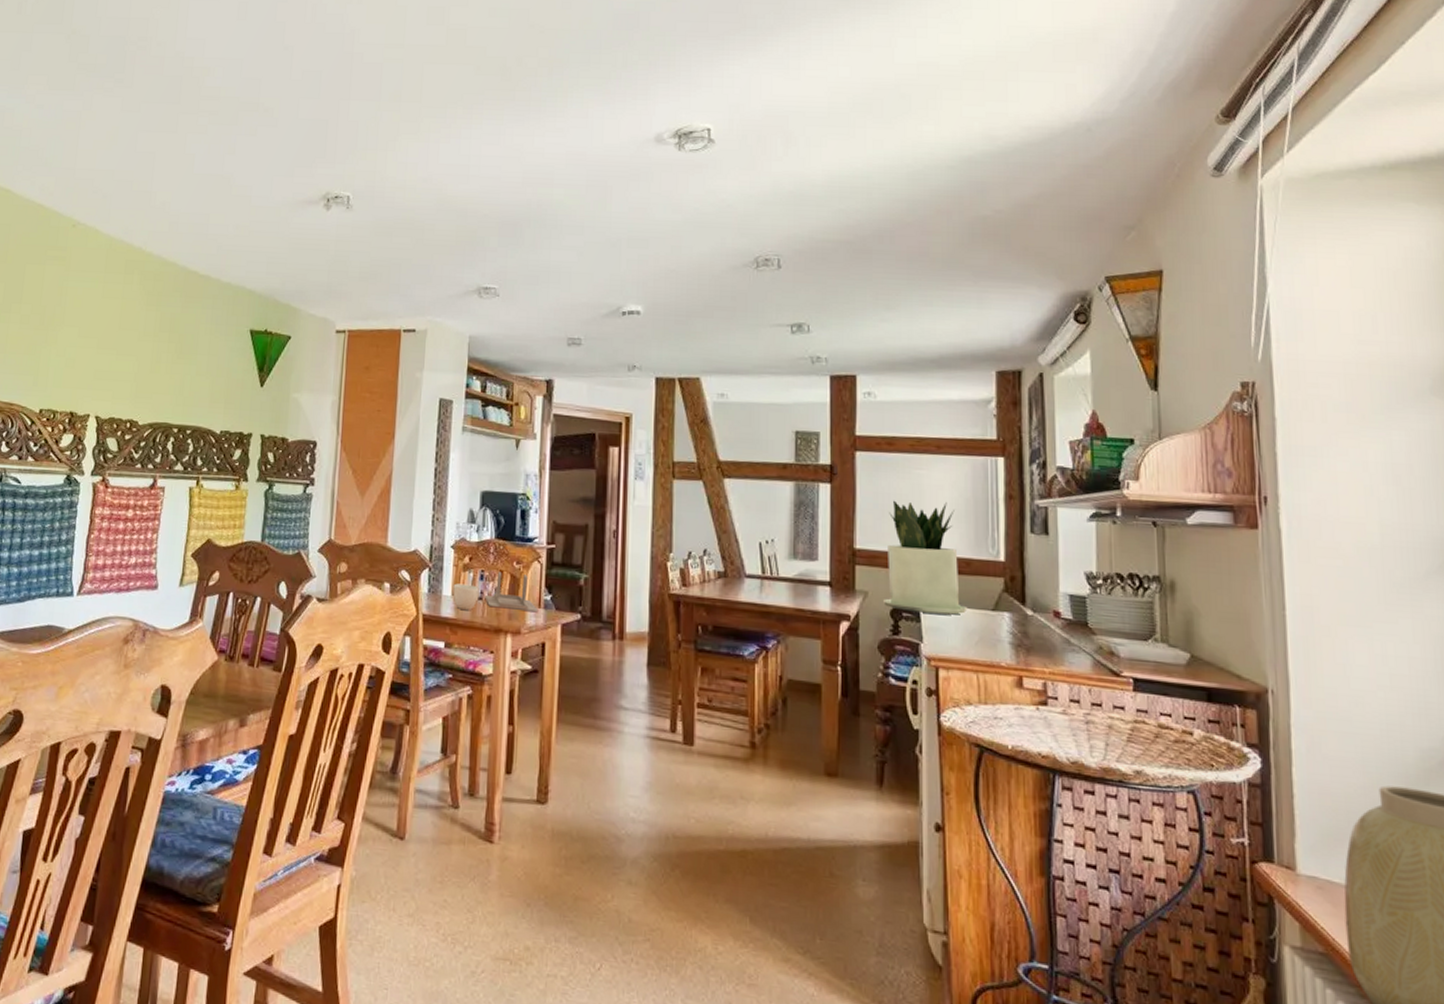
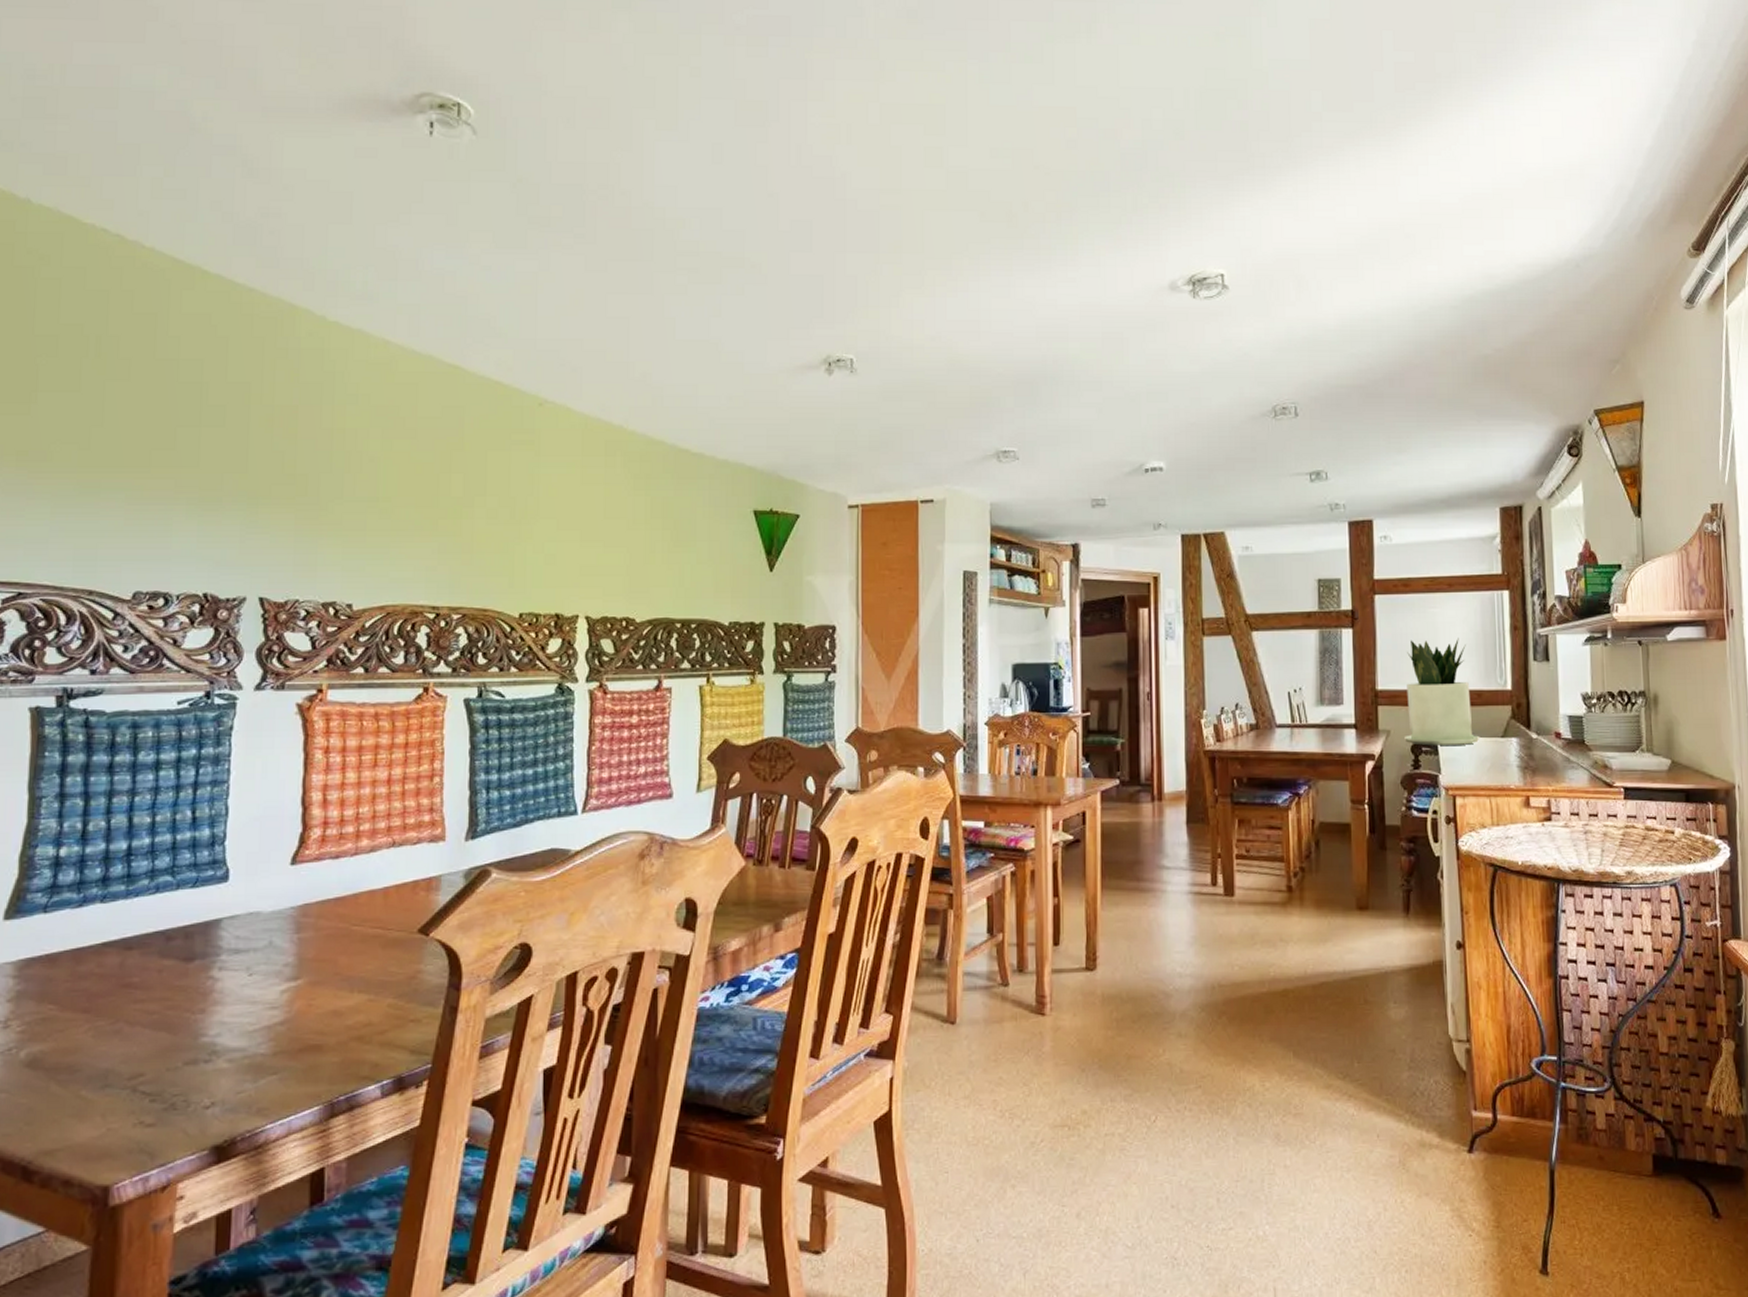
cup: present [452,583,480,610] -> none [989,760,1018,786]
napkin holder: present [484,571,539,613] -> none [1022,744,1077,782]

